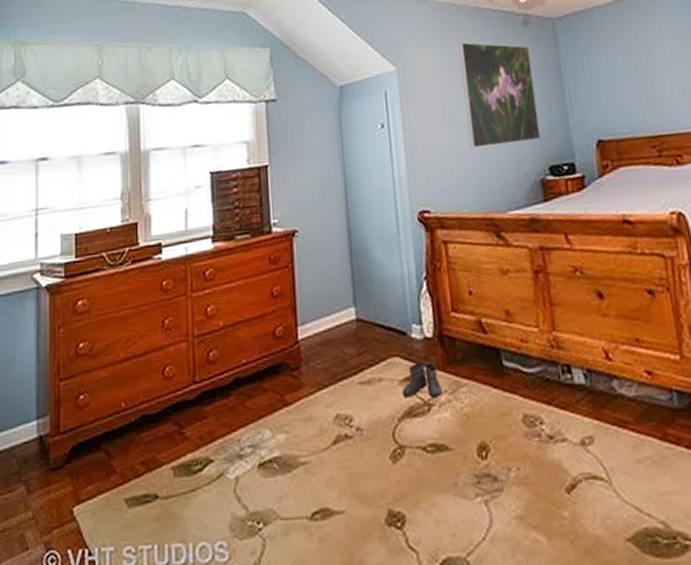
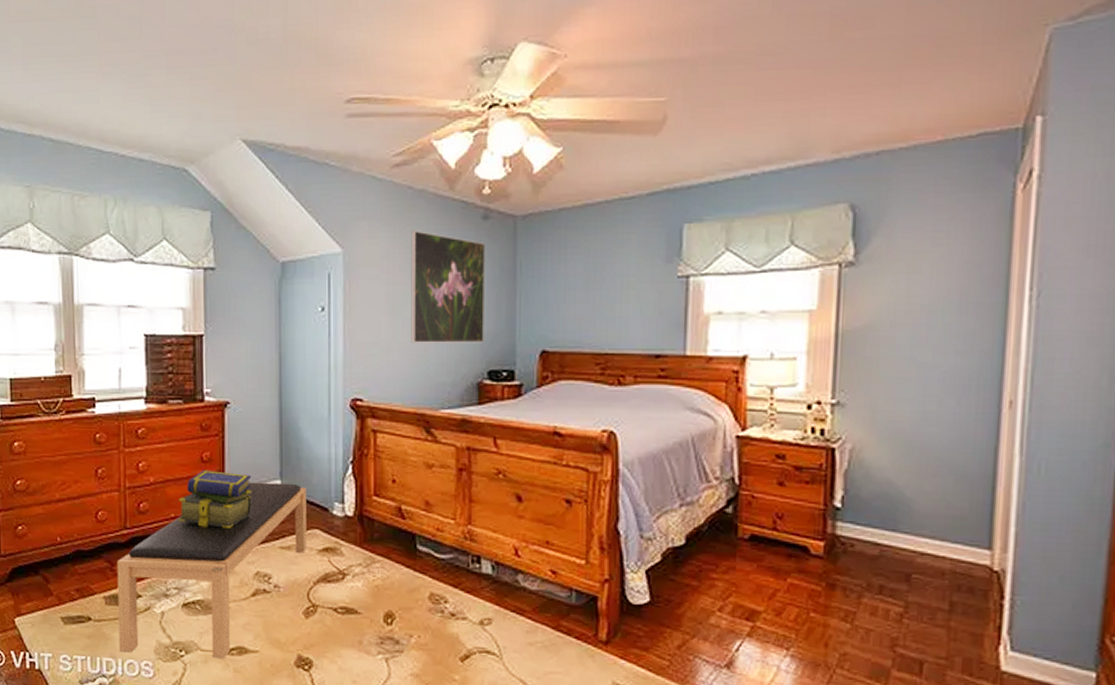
bench: none [185,309,388,534] -> present [117,482,307,658]
stack of books: none [250,305,327,371] -> present [178,470,252,528]
boots: present [402,361,443,398] -> none [320,536,357,569]

